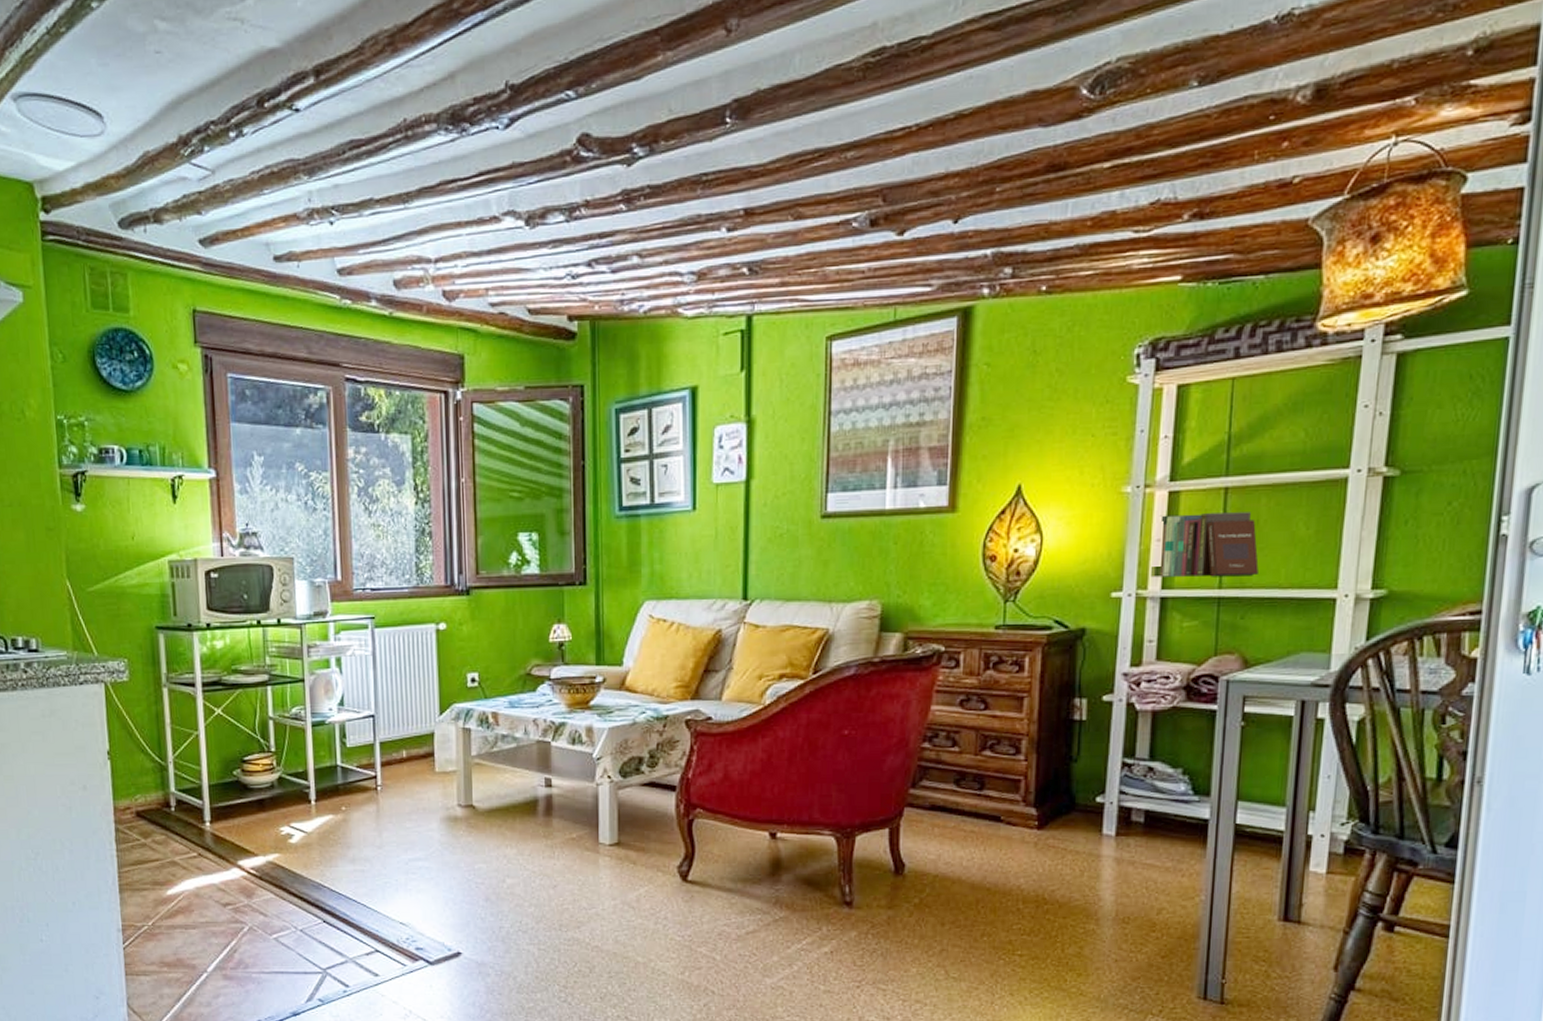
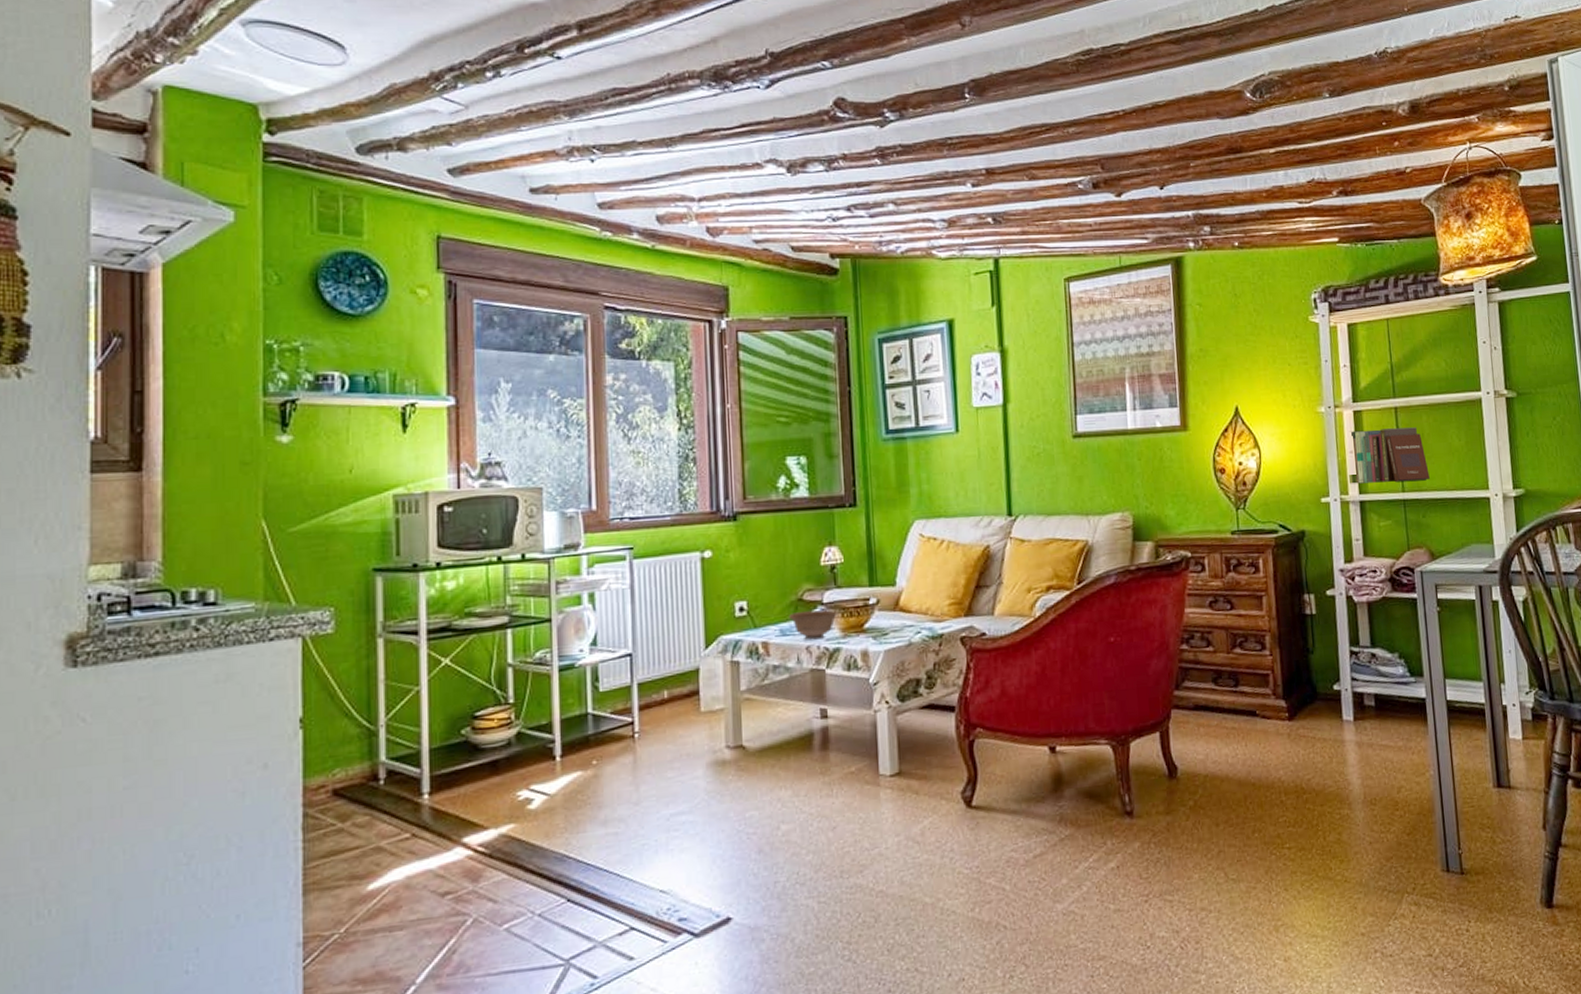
bowl: none [518,684,566,713] -> present [789,609,839,640]

